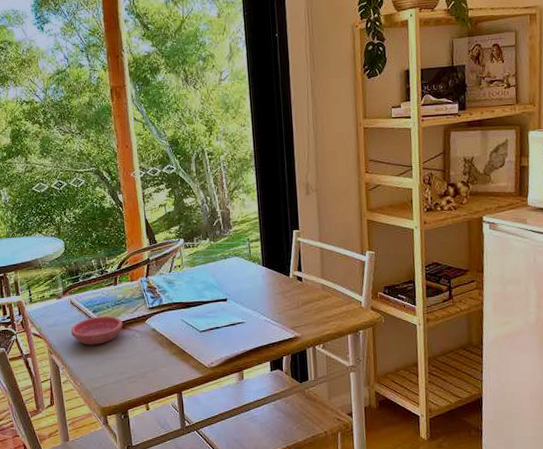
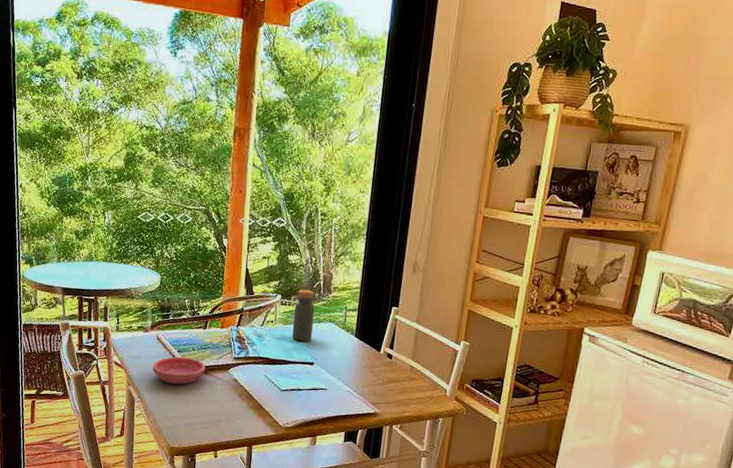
bottle: none [198,228,220,281] -> present [292,289,315,342]

